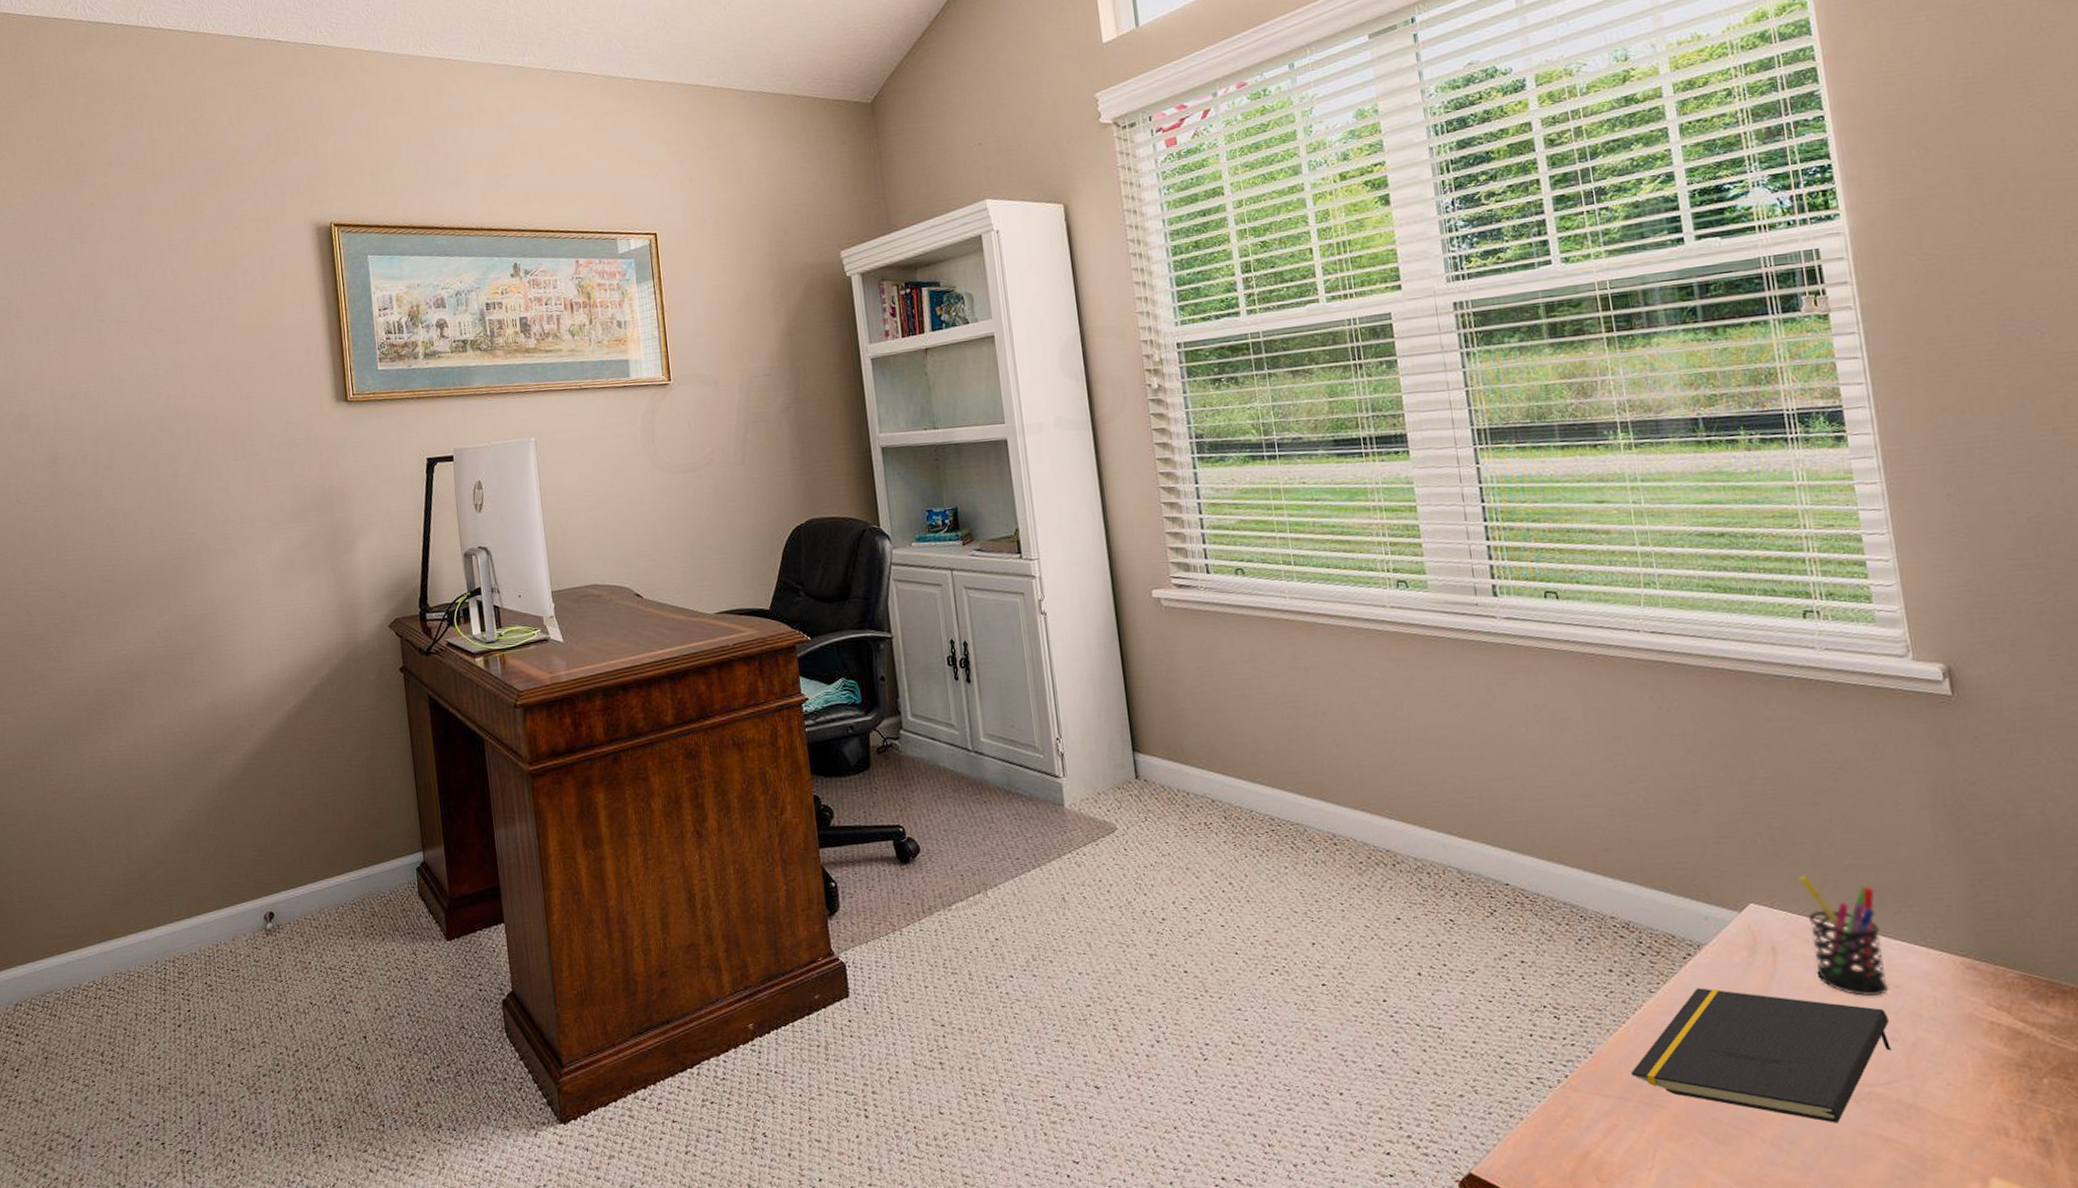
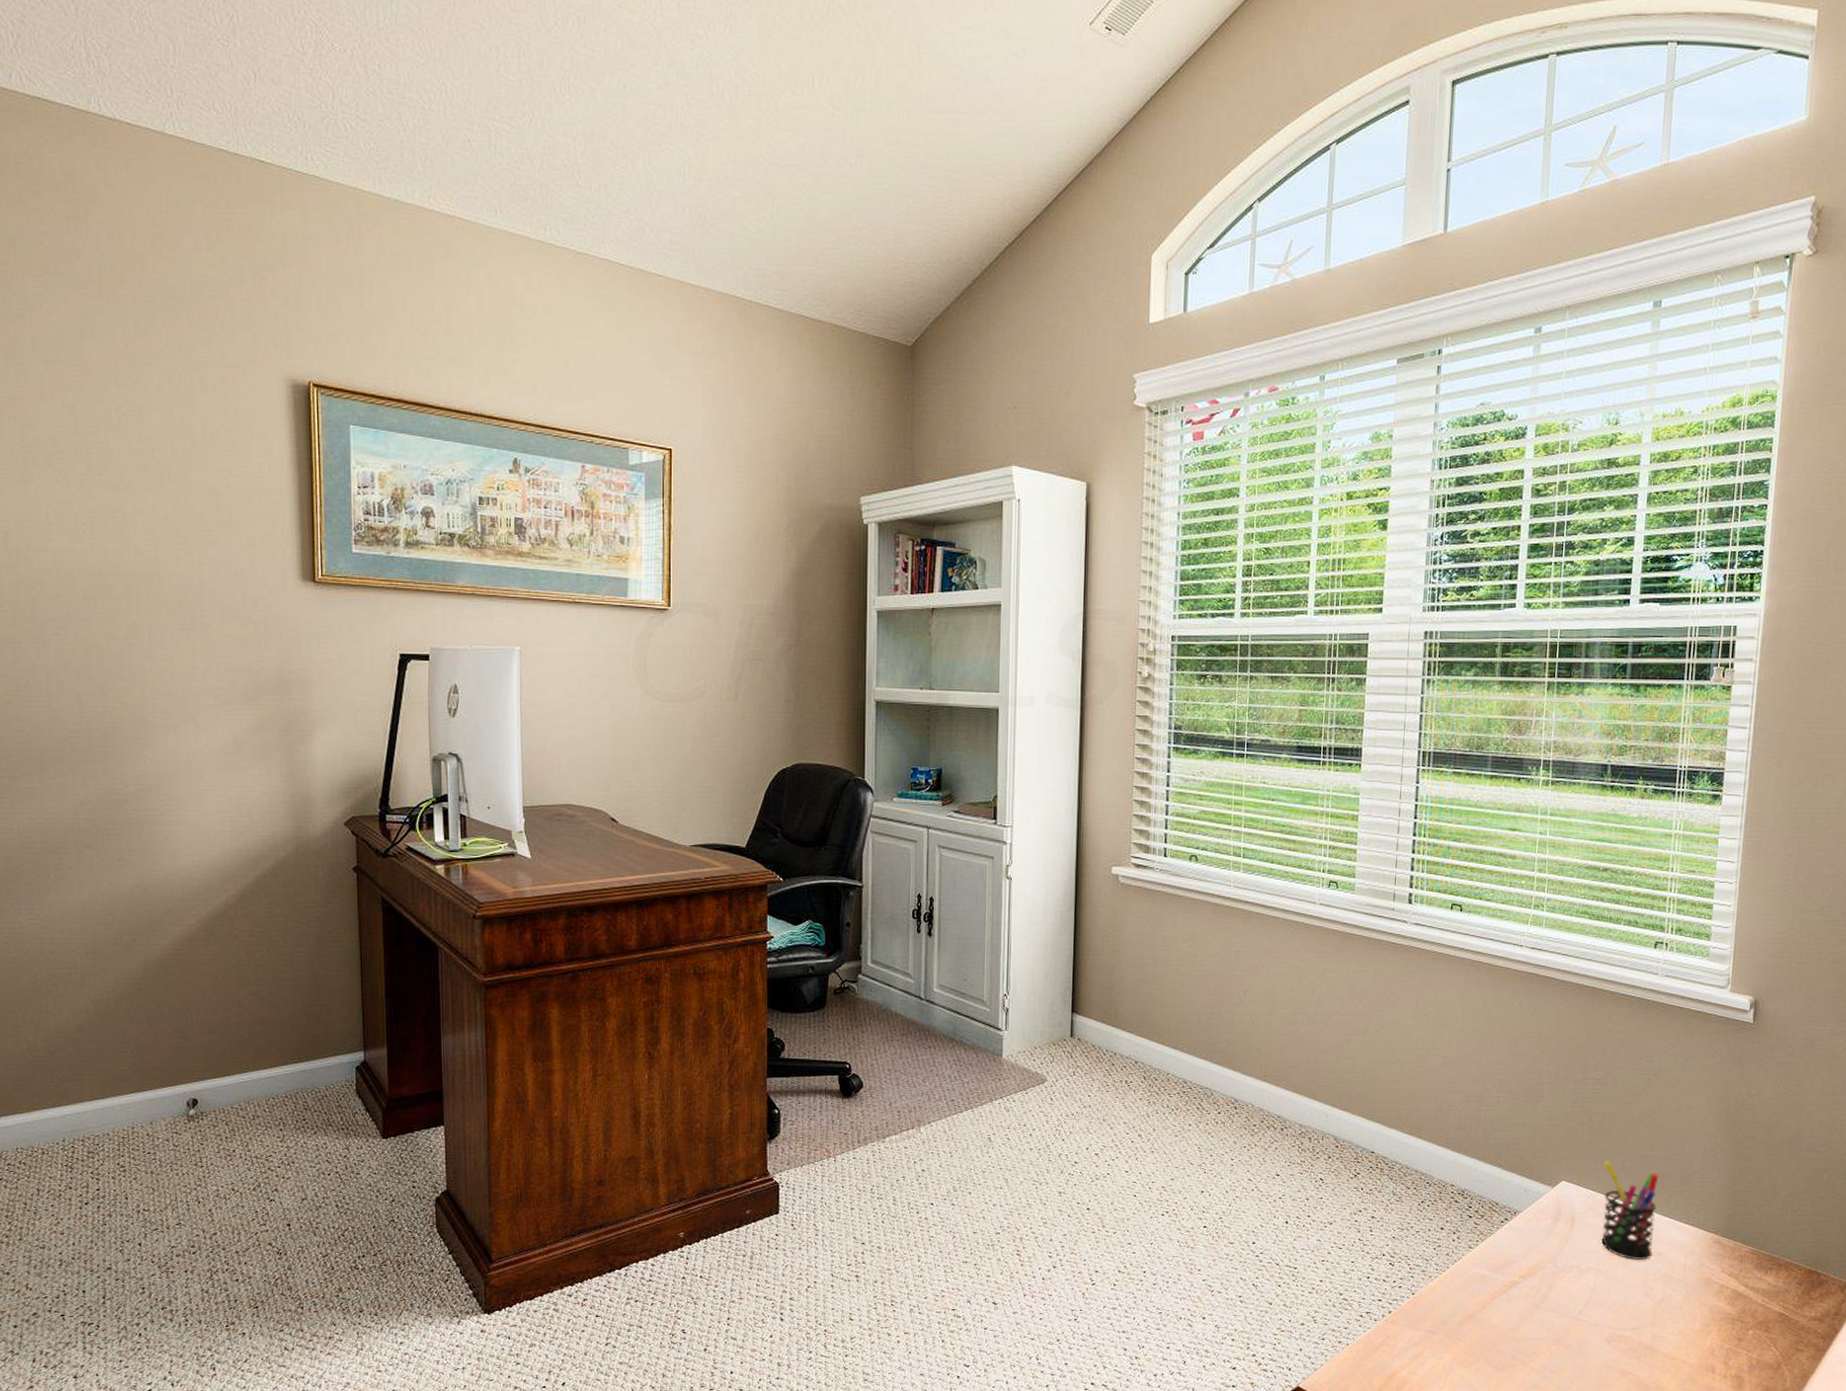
notepad: present [1630,988,1892,1123] -> none [1441,1246,1647,1358]

